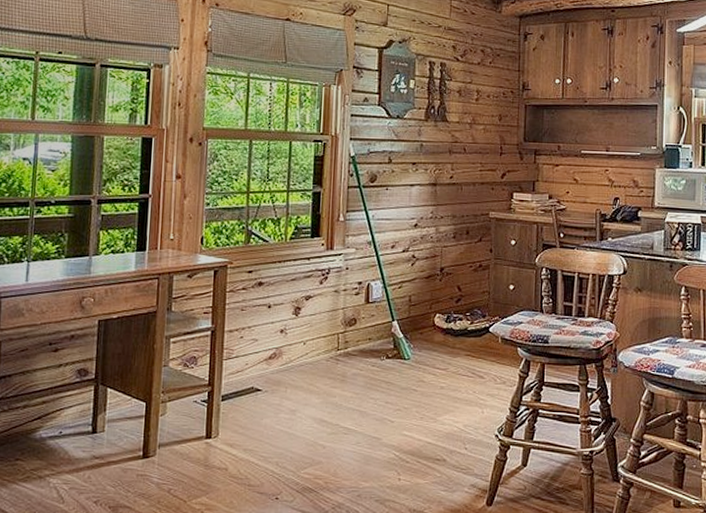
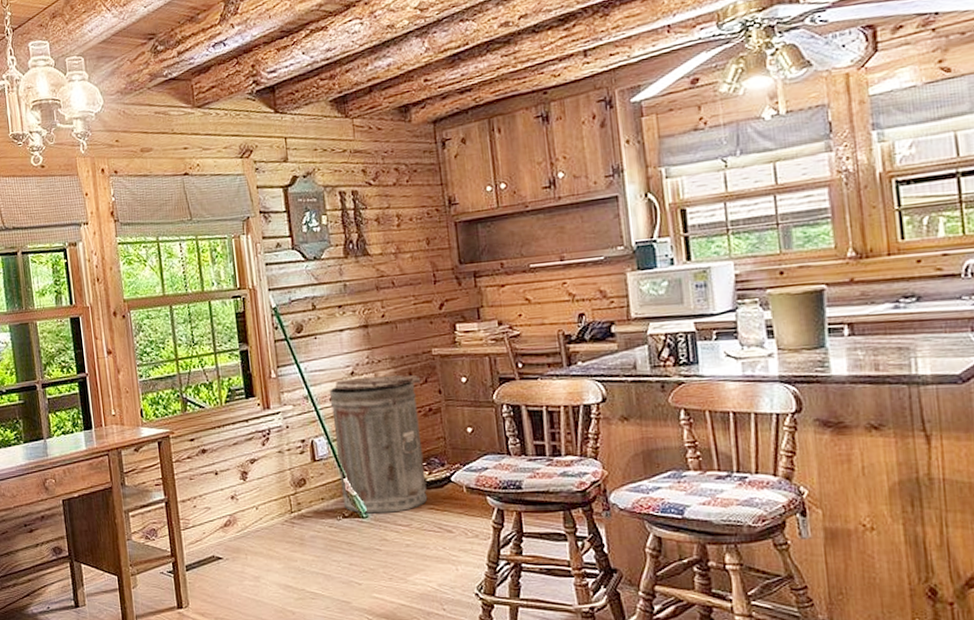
trash can: none [388,230,476,357] -> present [330,375,428,514]

